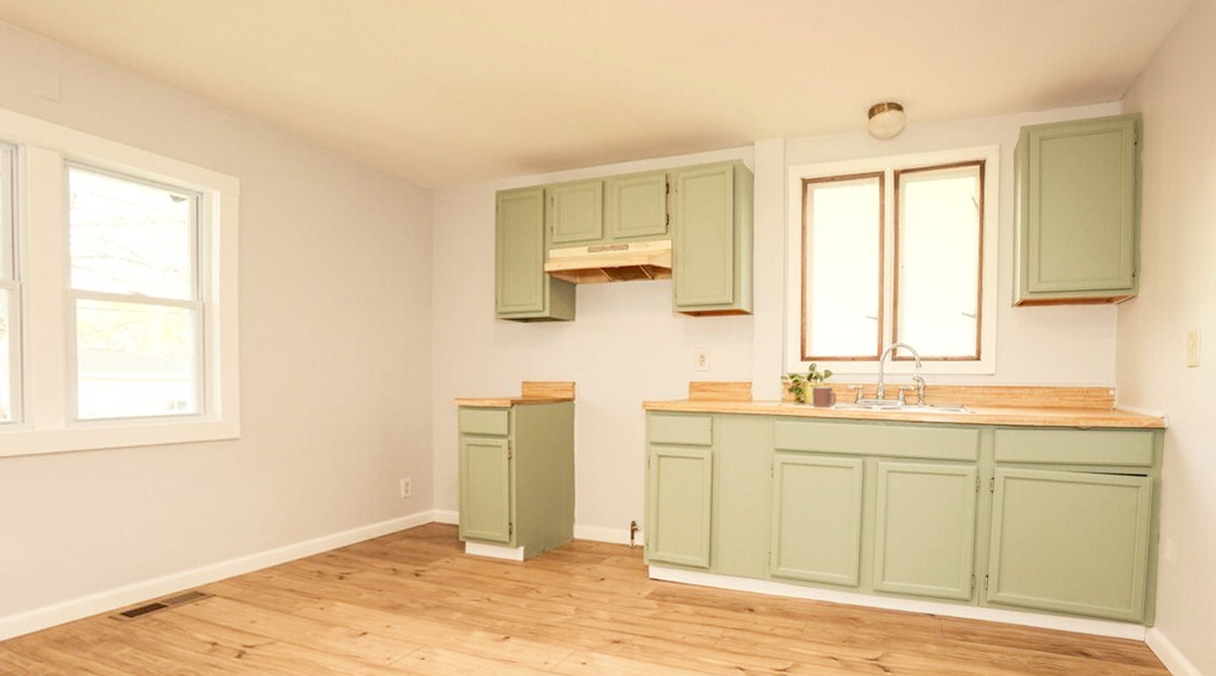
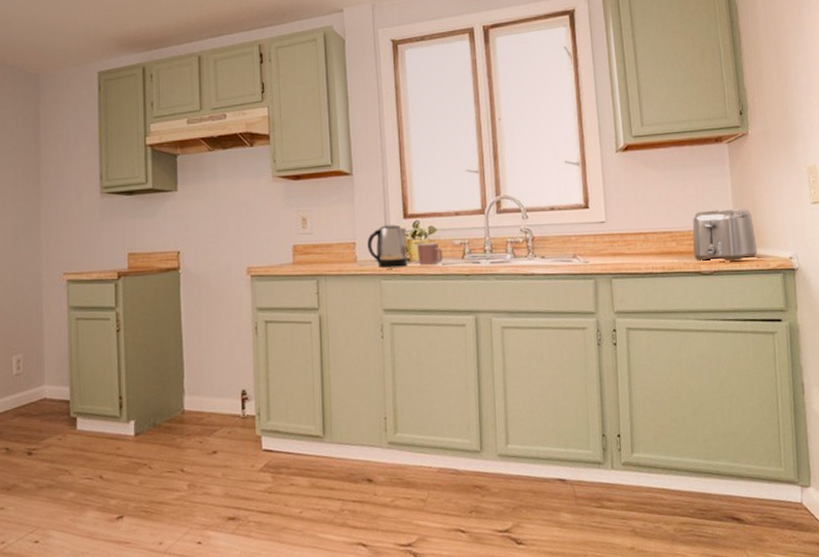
kettle: none [763,366,802,410] -> present [367,224,408,269]
toaster: none [1073,368,1133,419] -> present [692,209,758,262]

